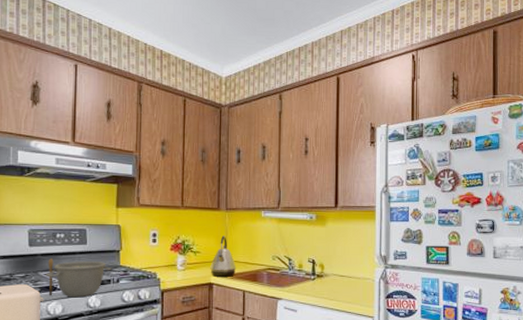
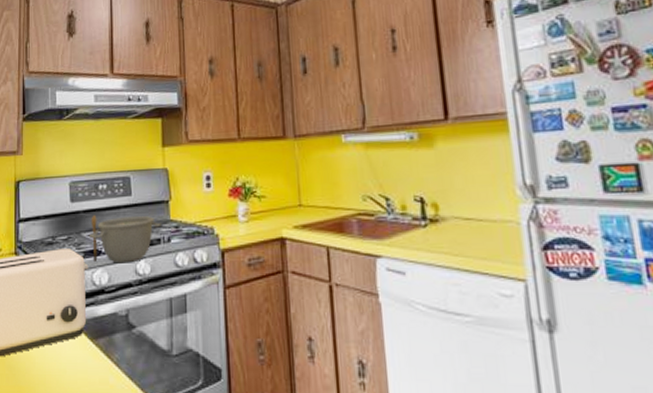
kettle: present [210,235,237,277] -> none [280,172,315,229]

